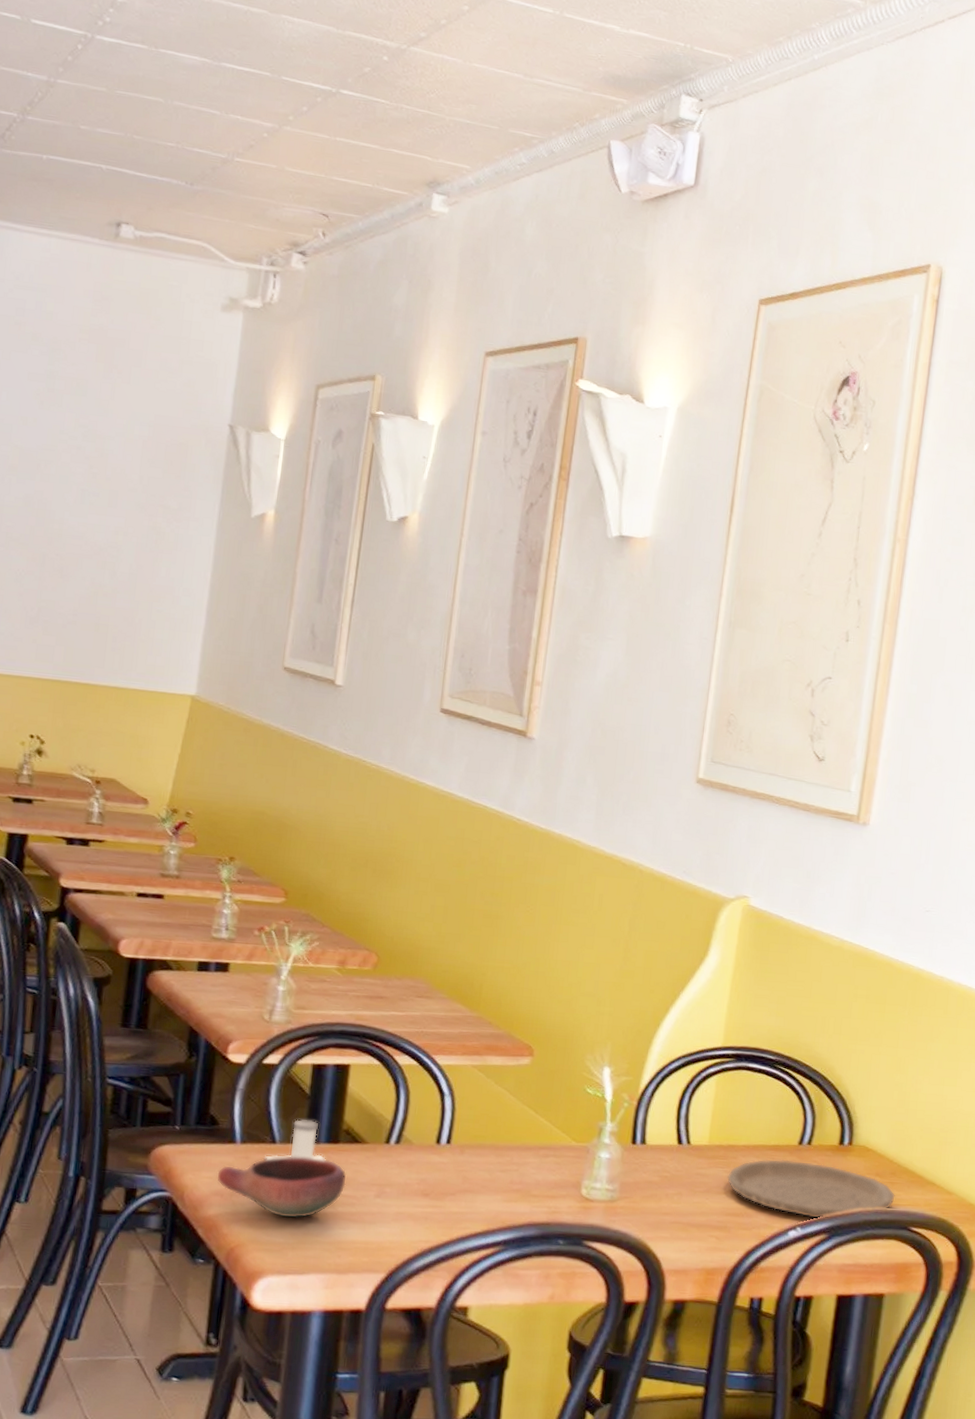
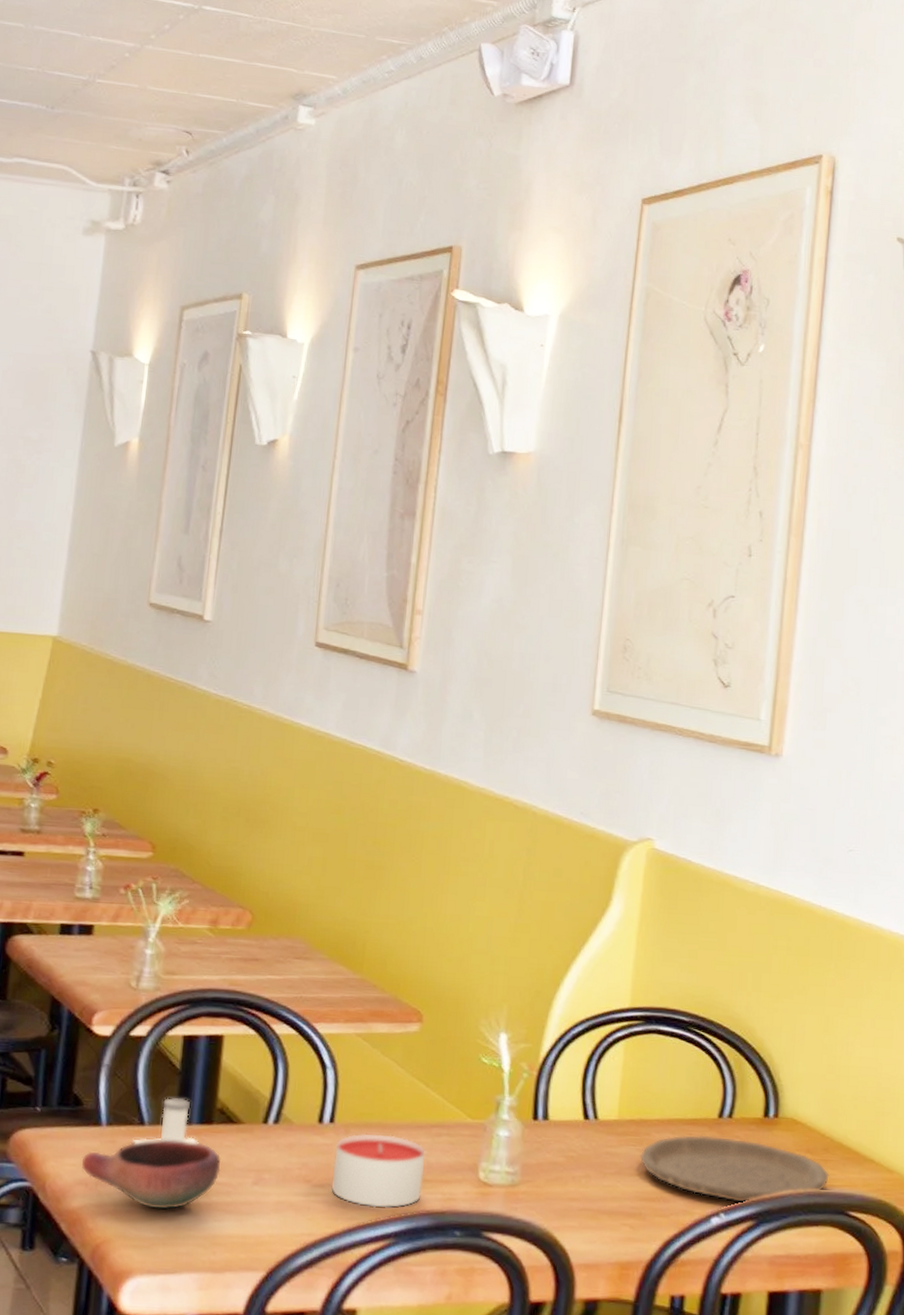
candle: none [447,1153,534,1220] -> present [331,1133,426,1208]

